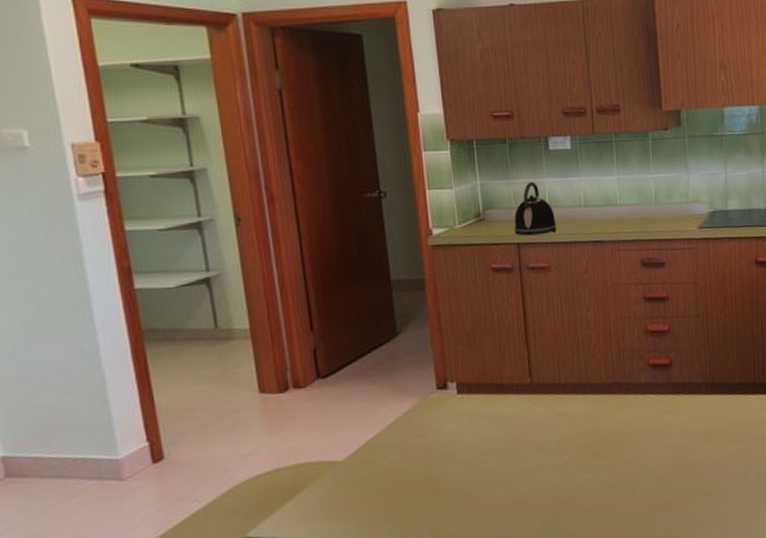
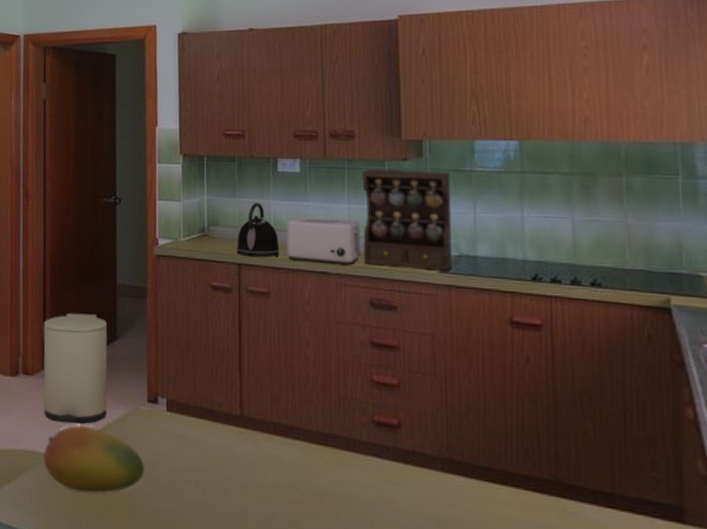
pedal bin: none [312,314,394,428] -> present [43,312,108,424]
fruit: none [328,423,440,489] -> present [43,425,144,494]
toaster: none [560,189,631,234] -> present [286,216,361,267]
spice rack: none [628,138,710,229] -> present [362,169,453,271]

